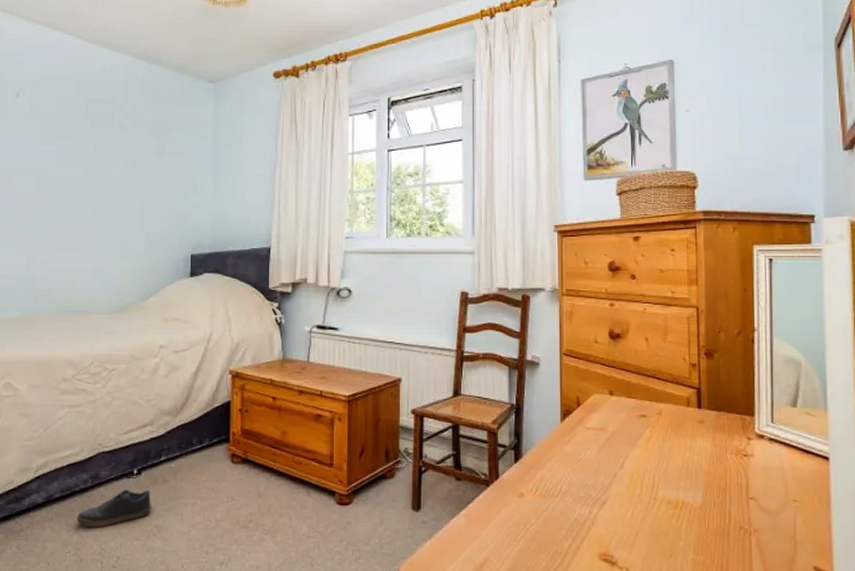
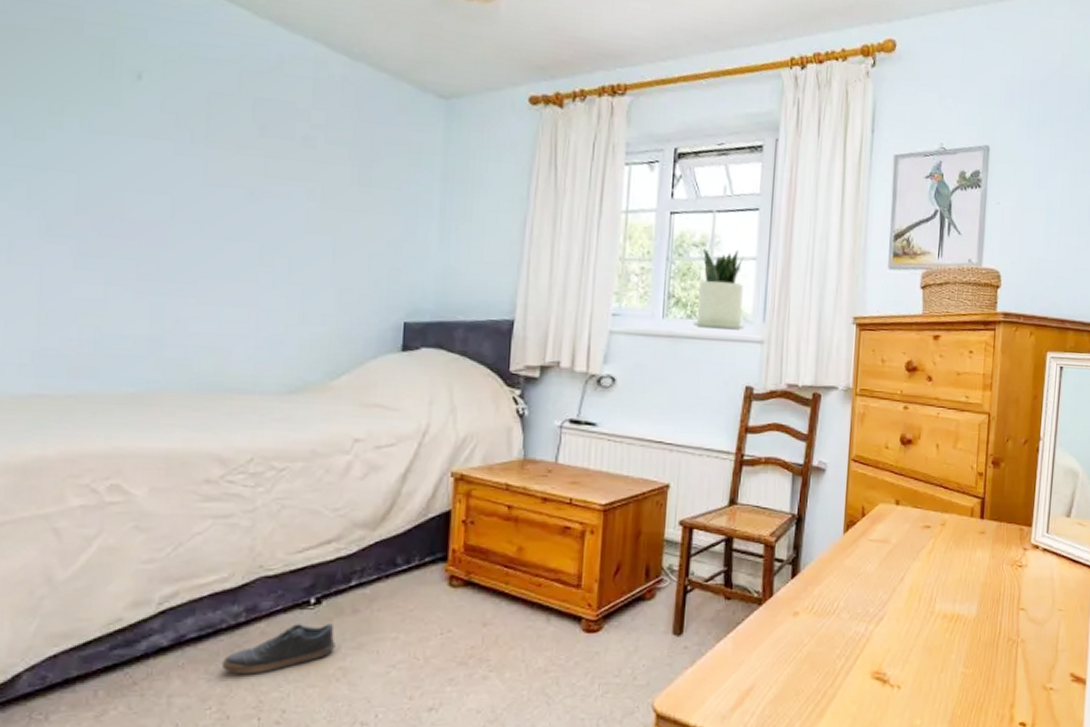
planter: none [412,176,457,244] -> present [693,249,745,330]

